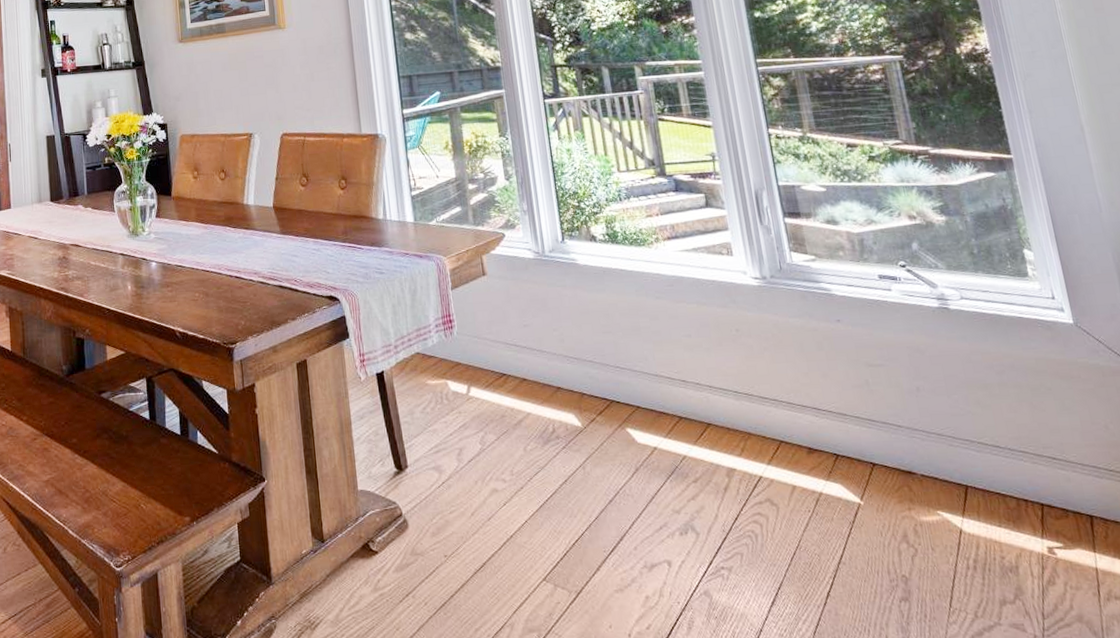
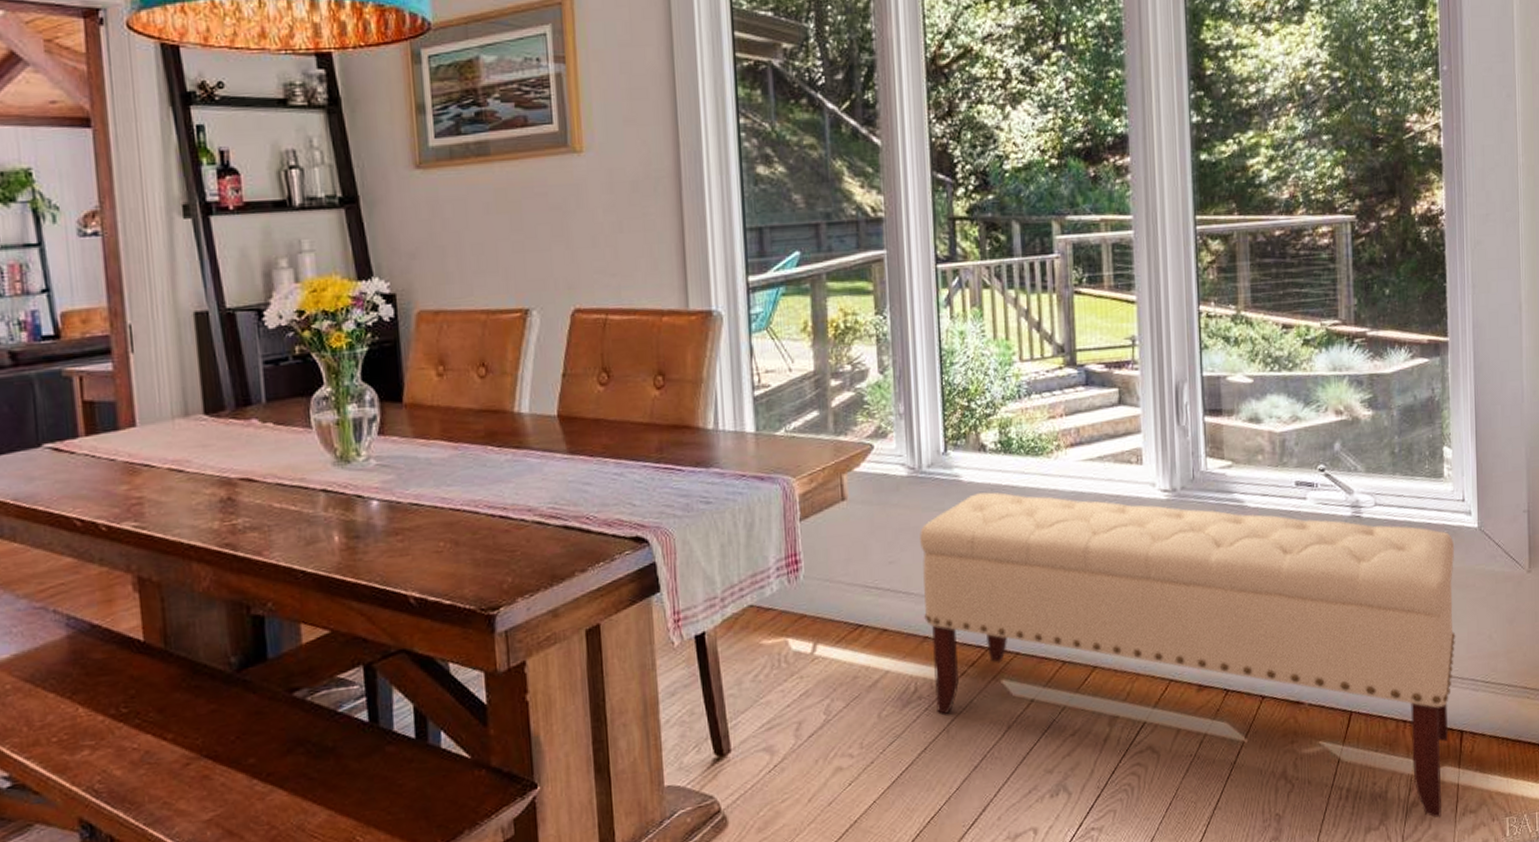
bench: none [547,273,1083,600] -> present [920,492,1456,818]

